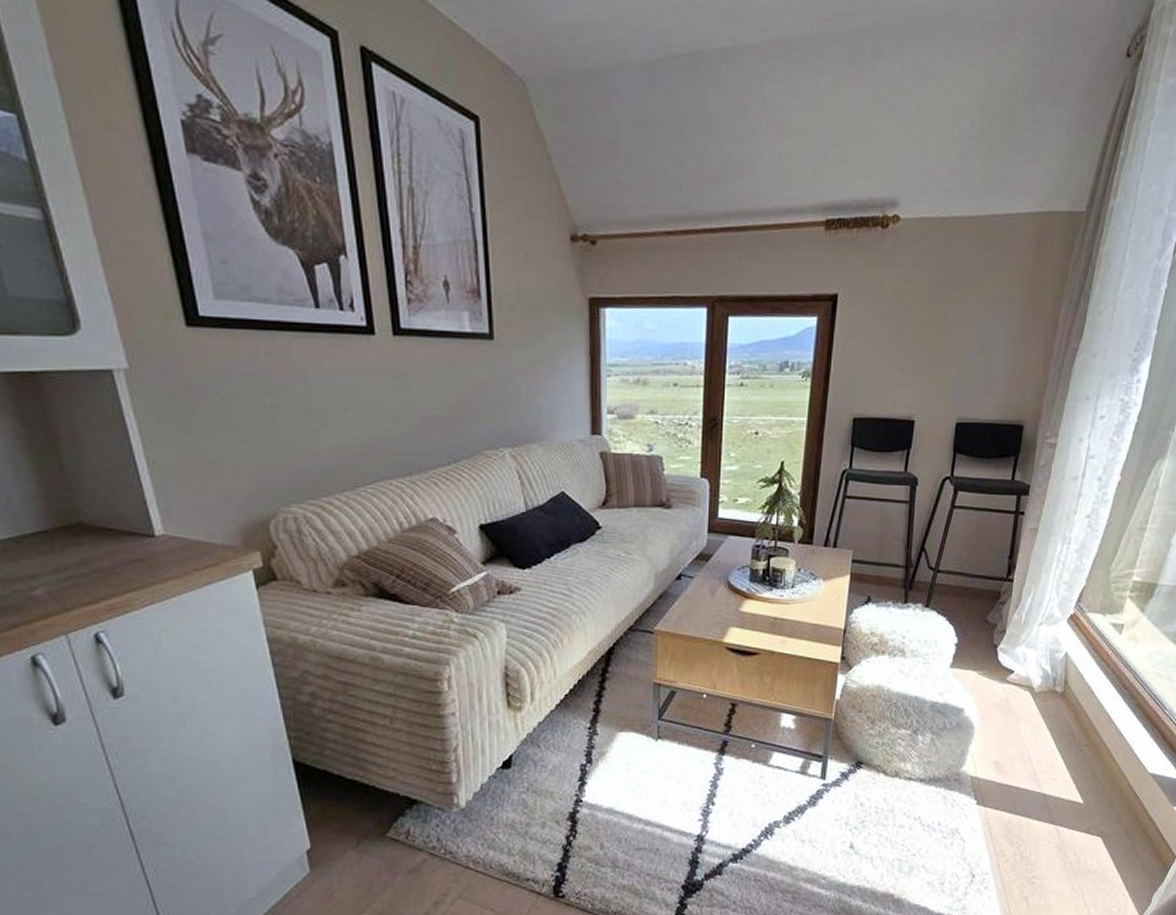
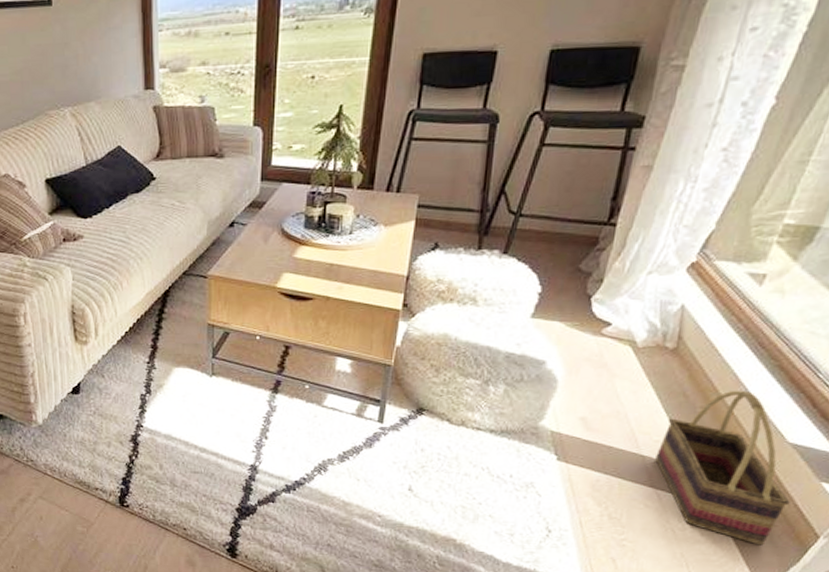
basket: none [1054,727,1154,870] -> present [655,390,791,546]

